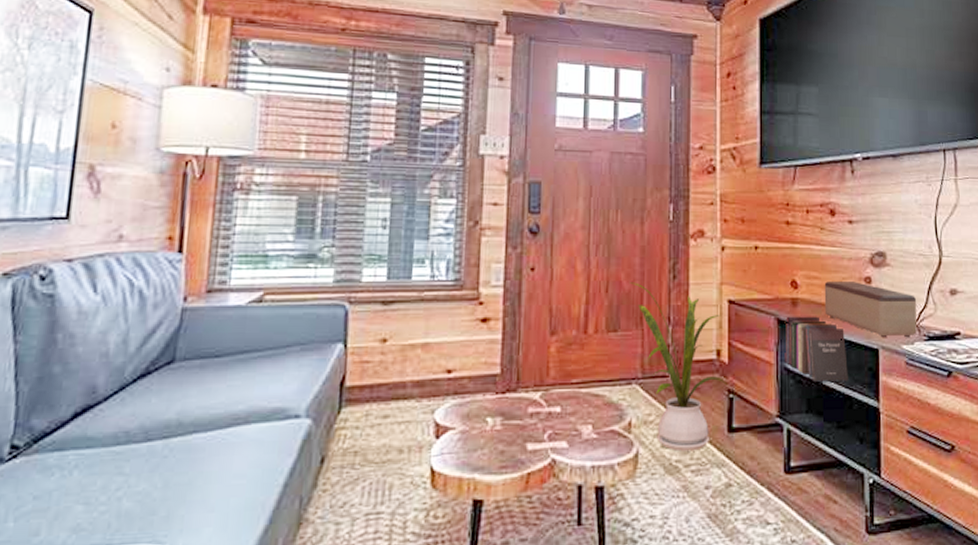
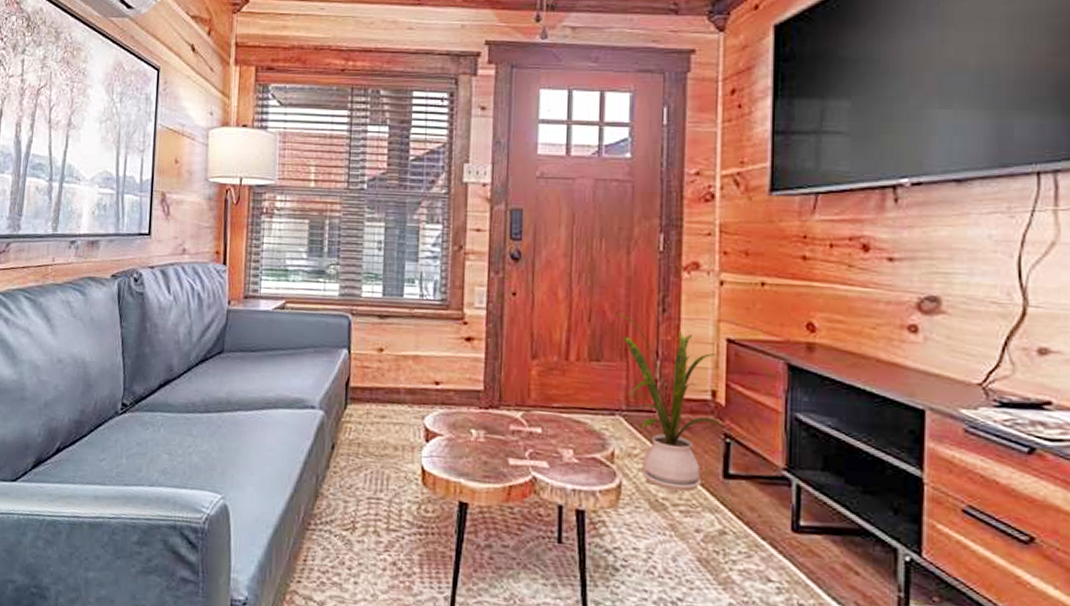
books: present [784,316,848,382] -> none [796,362,880,442]
decorative box: present [824,282,917,338] -> none [850,327,985,402]

